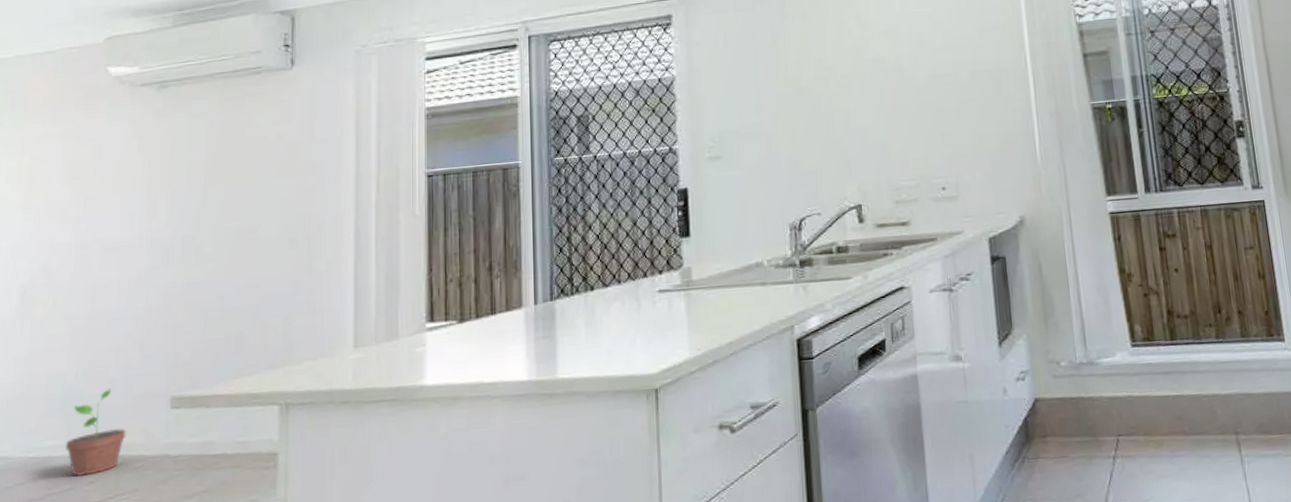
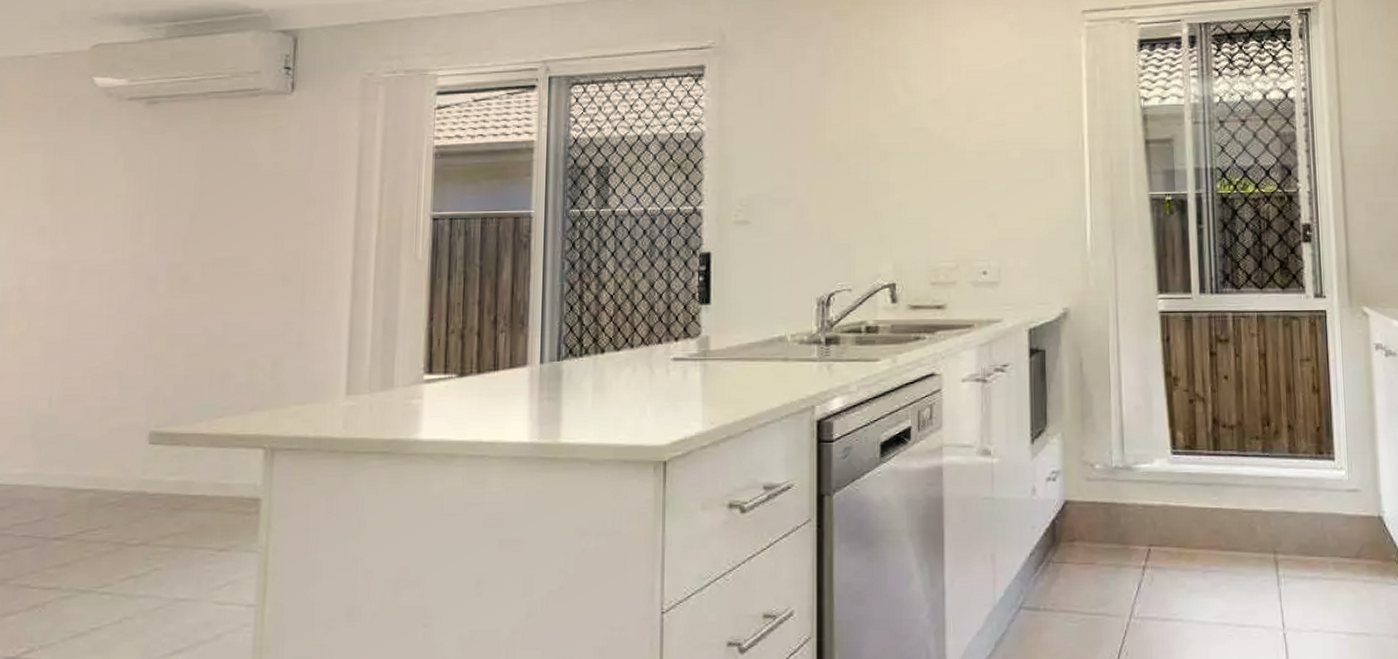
potted plant: present [65,389,126,477] -> none [35,419,101,508]

